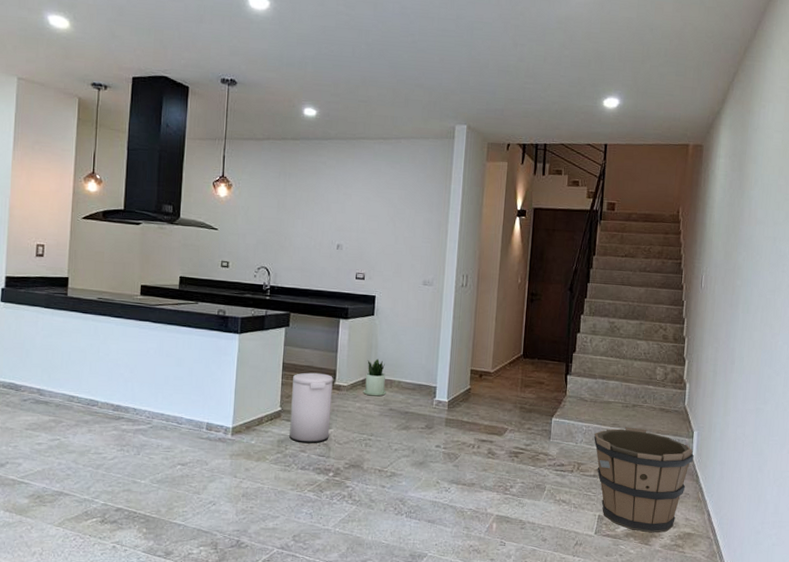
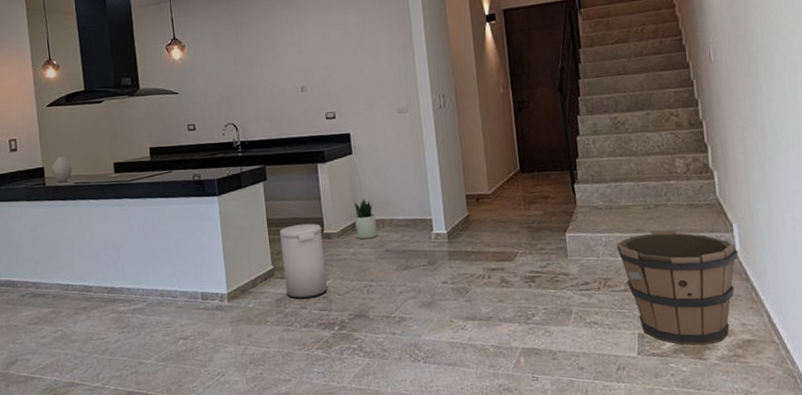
vase: none [76,269,98,296] -> present [52,156,73,183]

